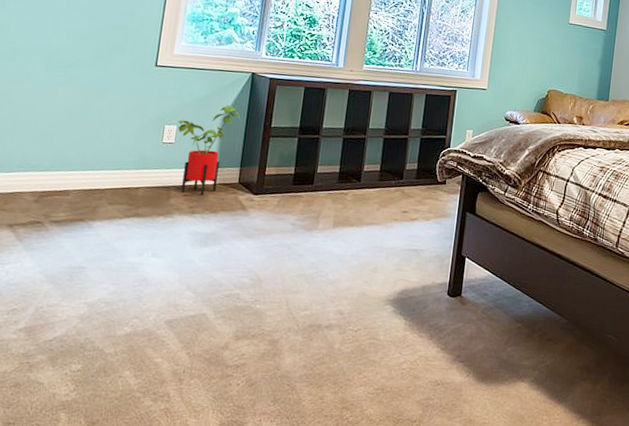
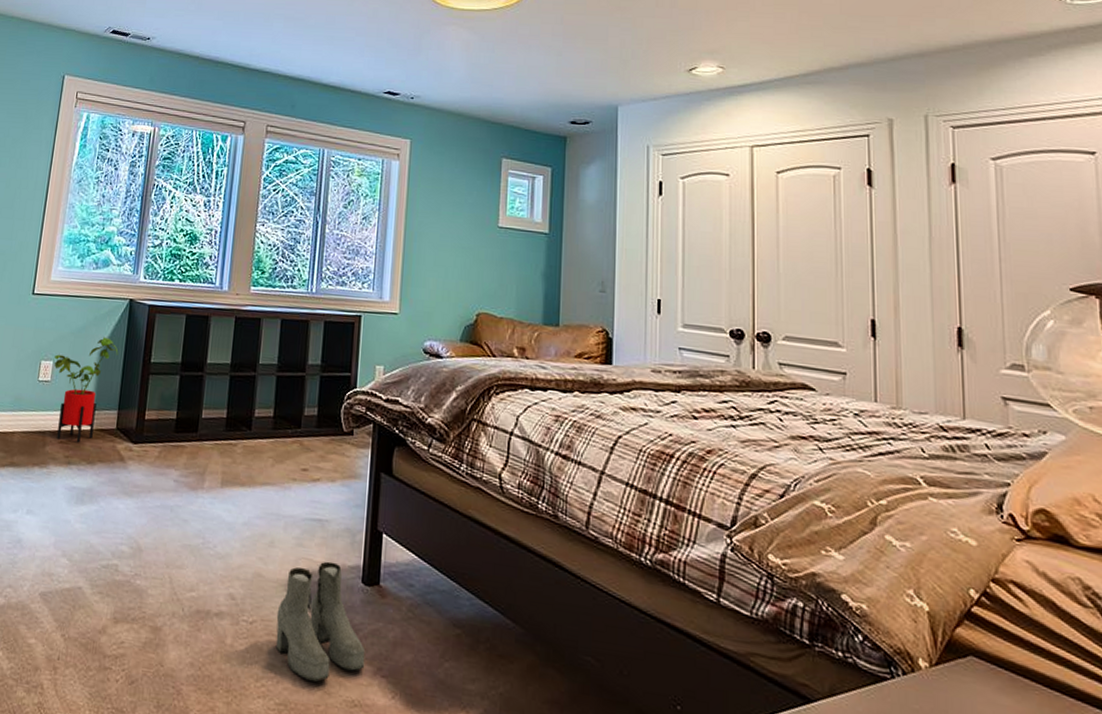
boots: none [376,281,448,370] -> present [275,561,366,682]

